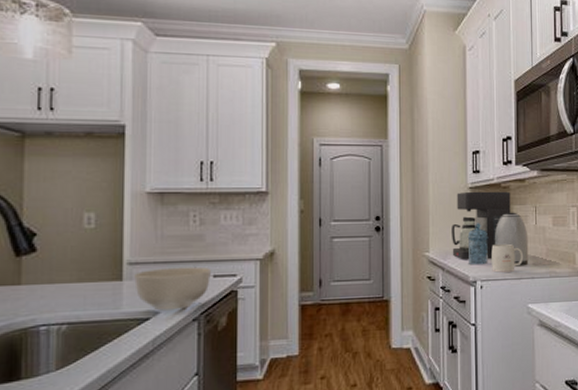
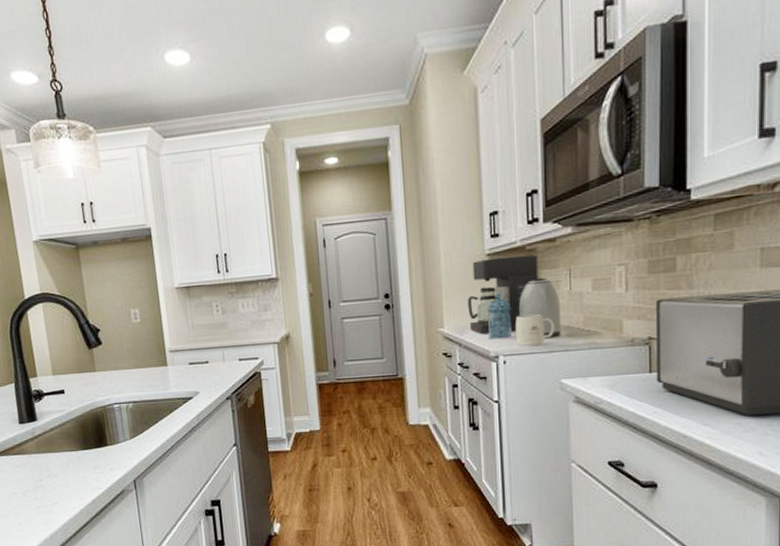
bowl: present [134,266,212,311] -> none [176,351,237,391]

